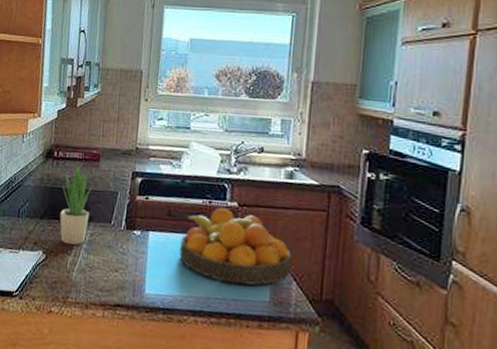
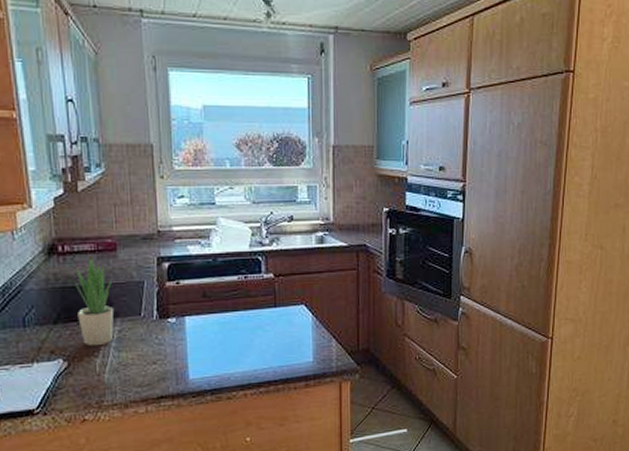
fruit bowl: present [179,207,292,286] -> none [220,280,330,352]

